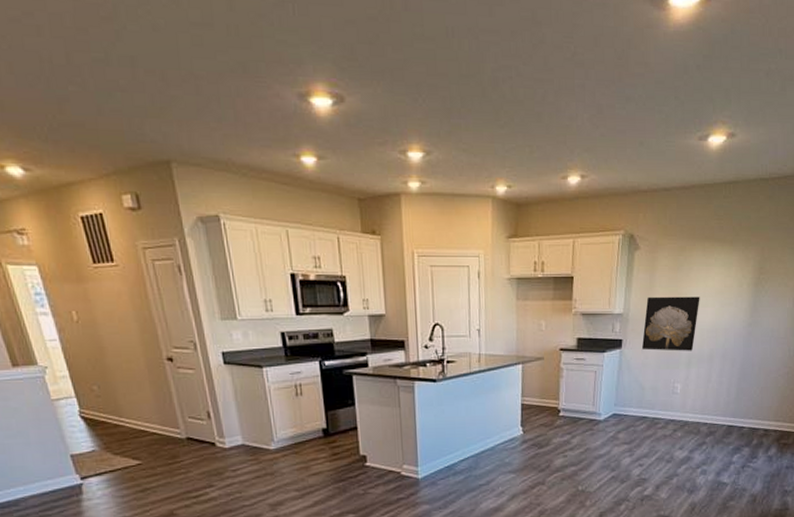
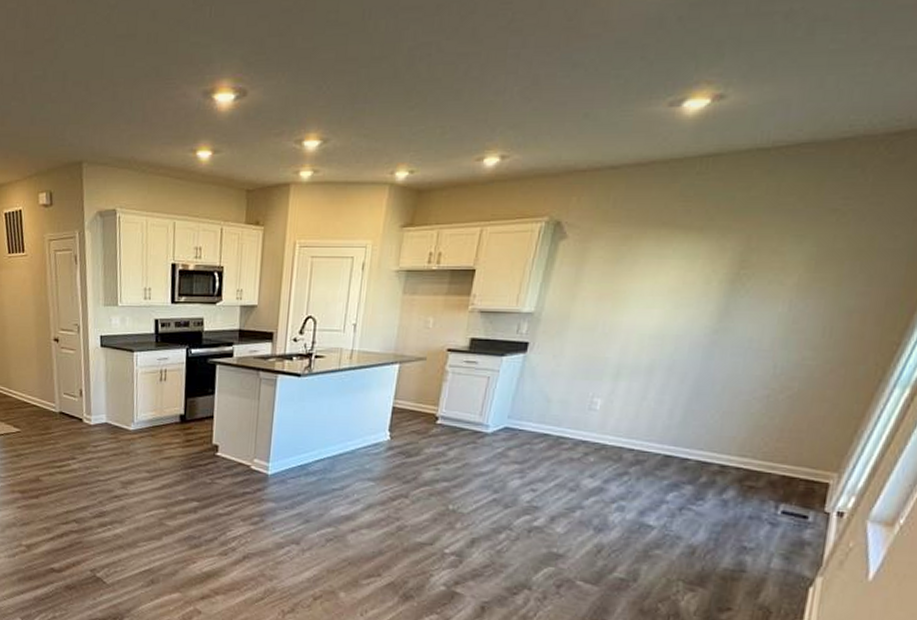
wall art: present [641,296,700,351] -> none [553,294,645,361]

